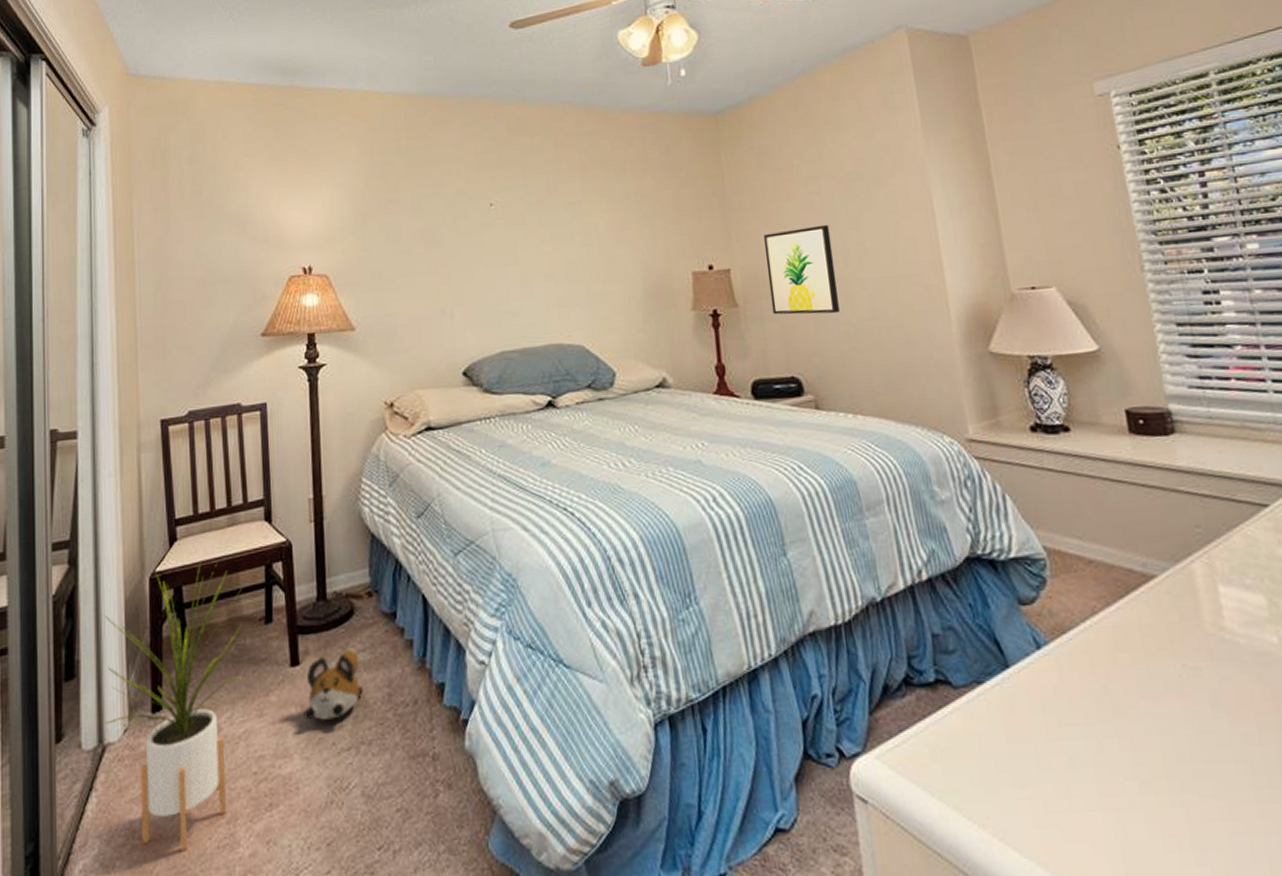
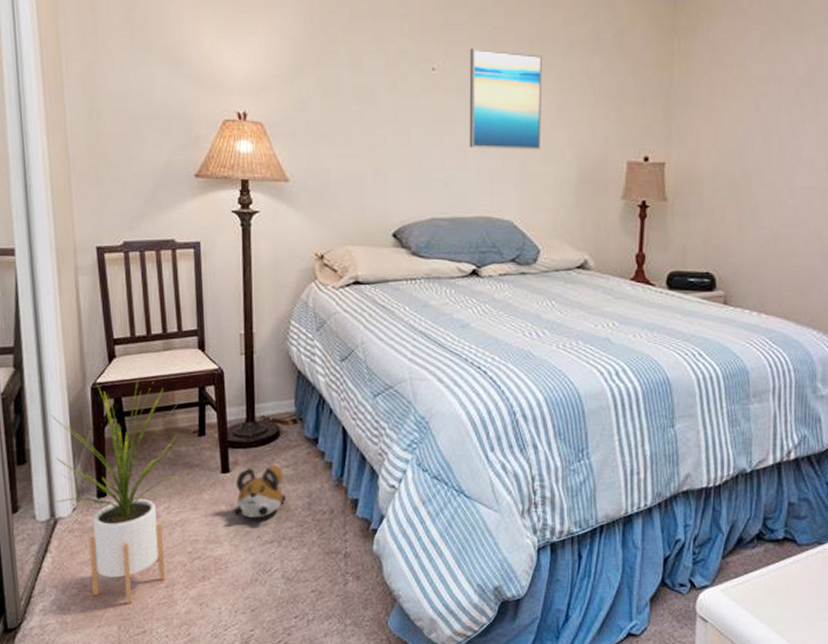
wall art: none [525,179,604,277] -> present [469,47,543,151]
wall art: present [764,224,840,315] -> none [699,129,770,218]

